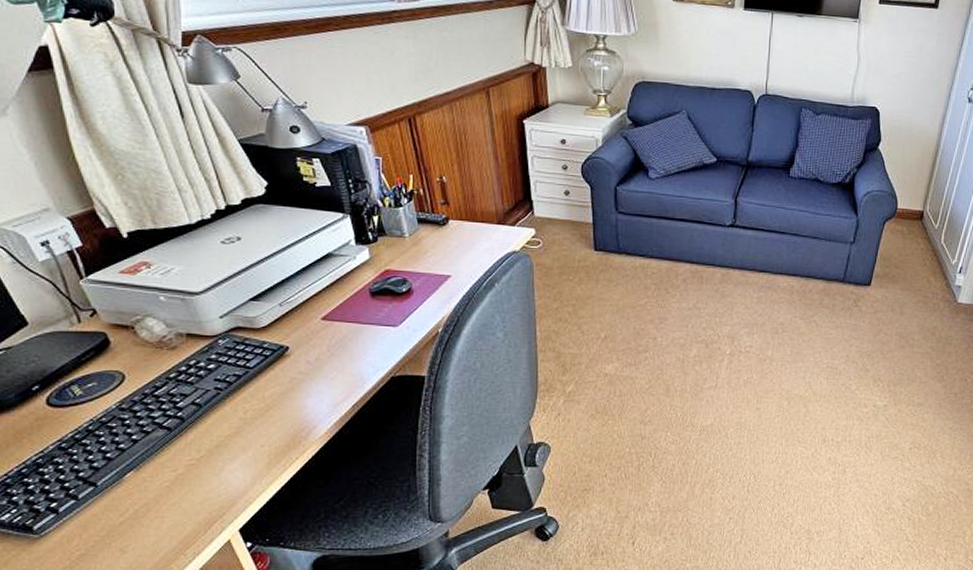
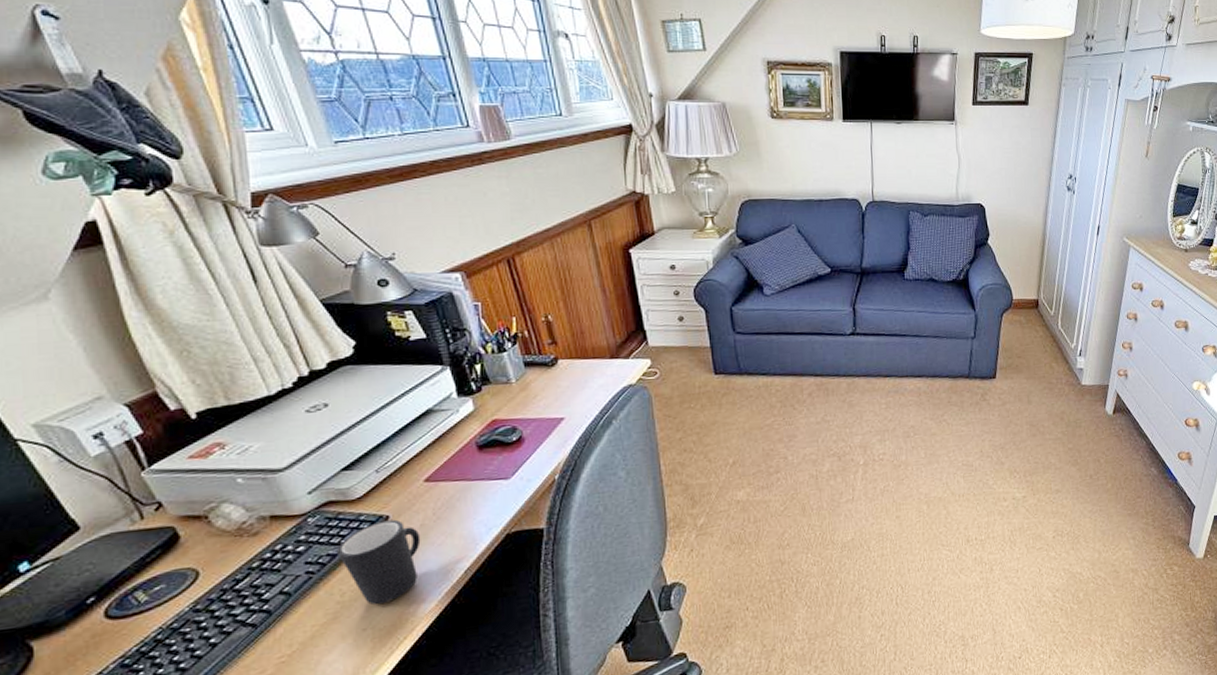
mug: none [243,350,315,426] -> present [337,519,421,605]

